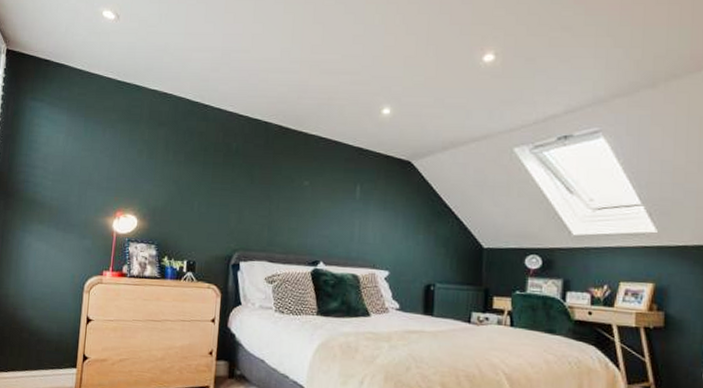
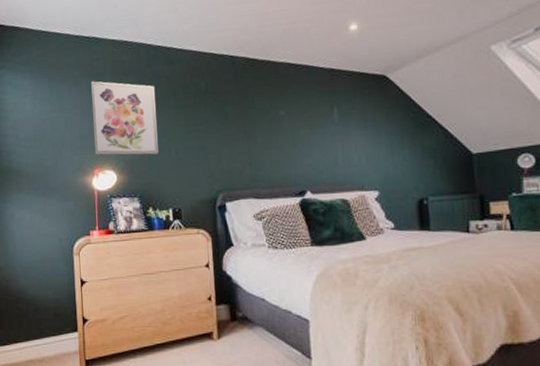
wall art: none [119,126,187,206] -> present [91,81,158,155]

